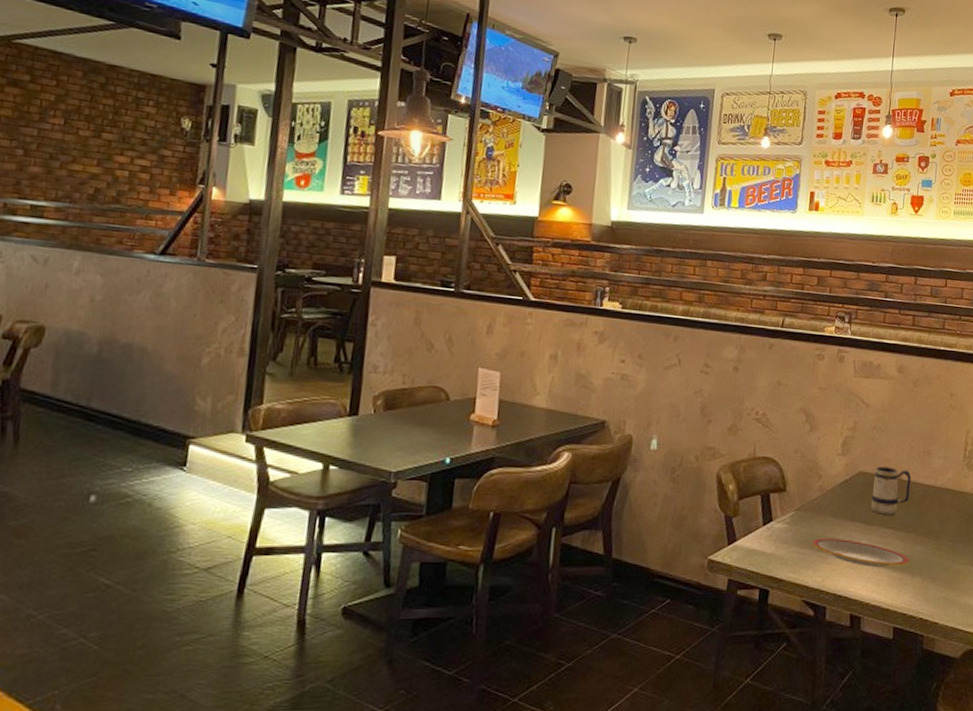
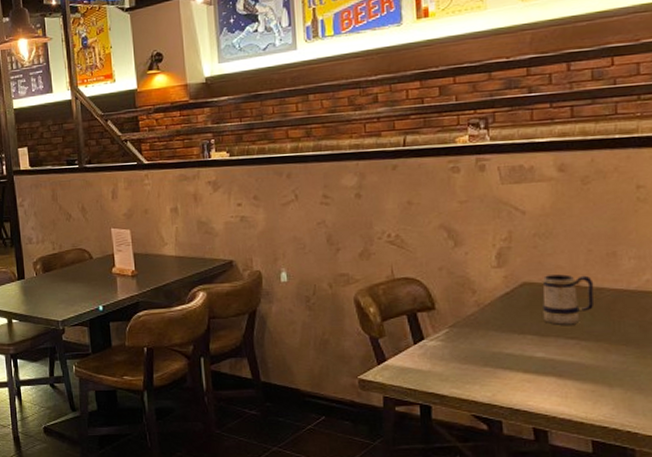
plate: present [812,538,910,567] -> none [475,353,604,379]

